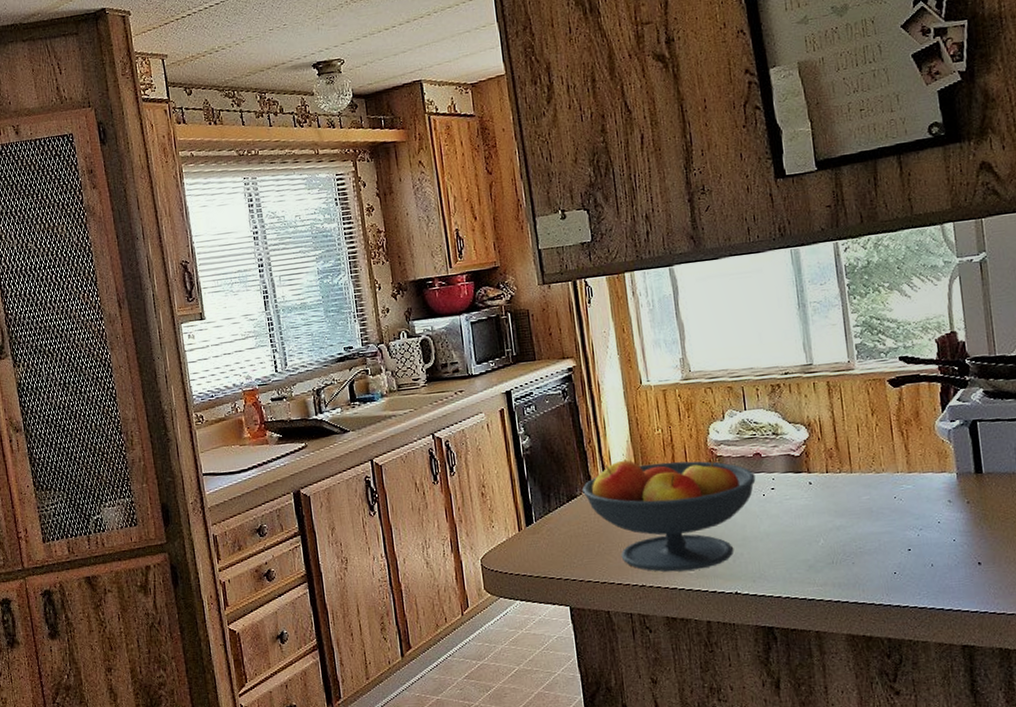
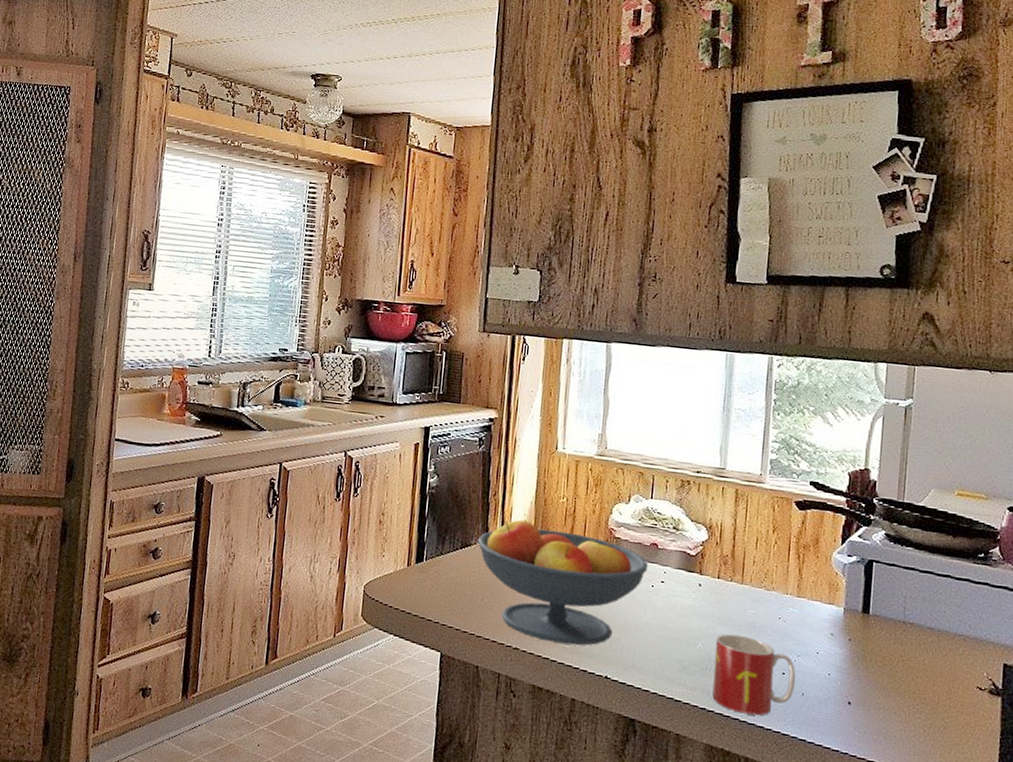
mug: none [836,522,924,598] -> present [712,634,796,716]

